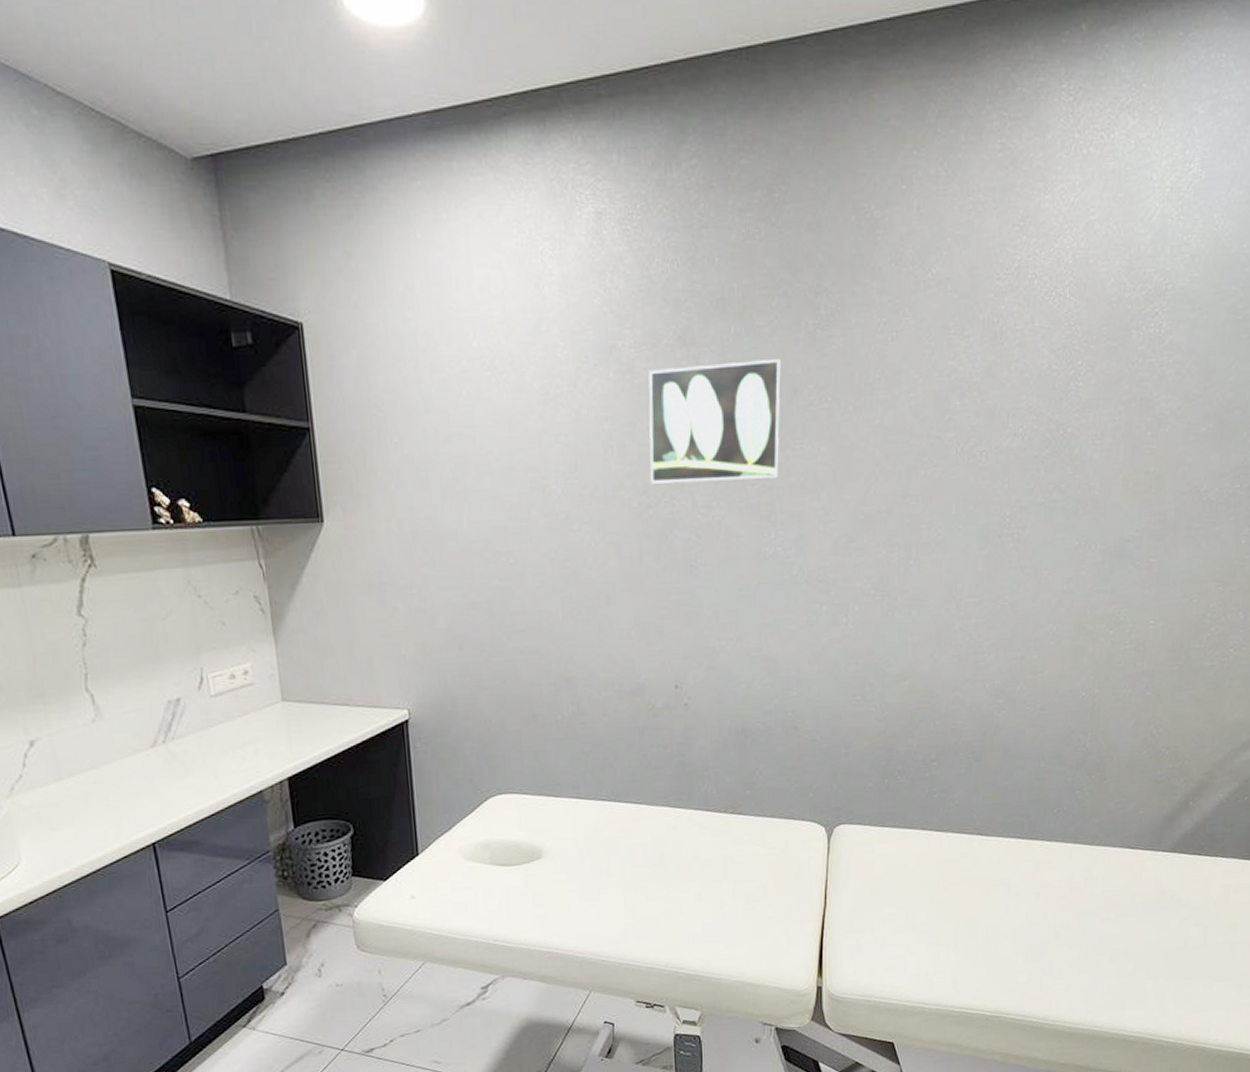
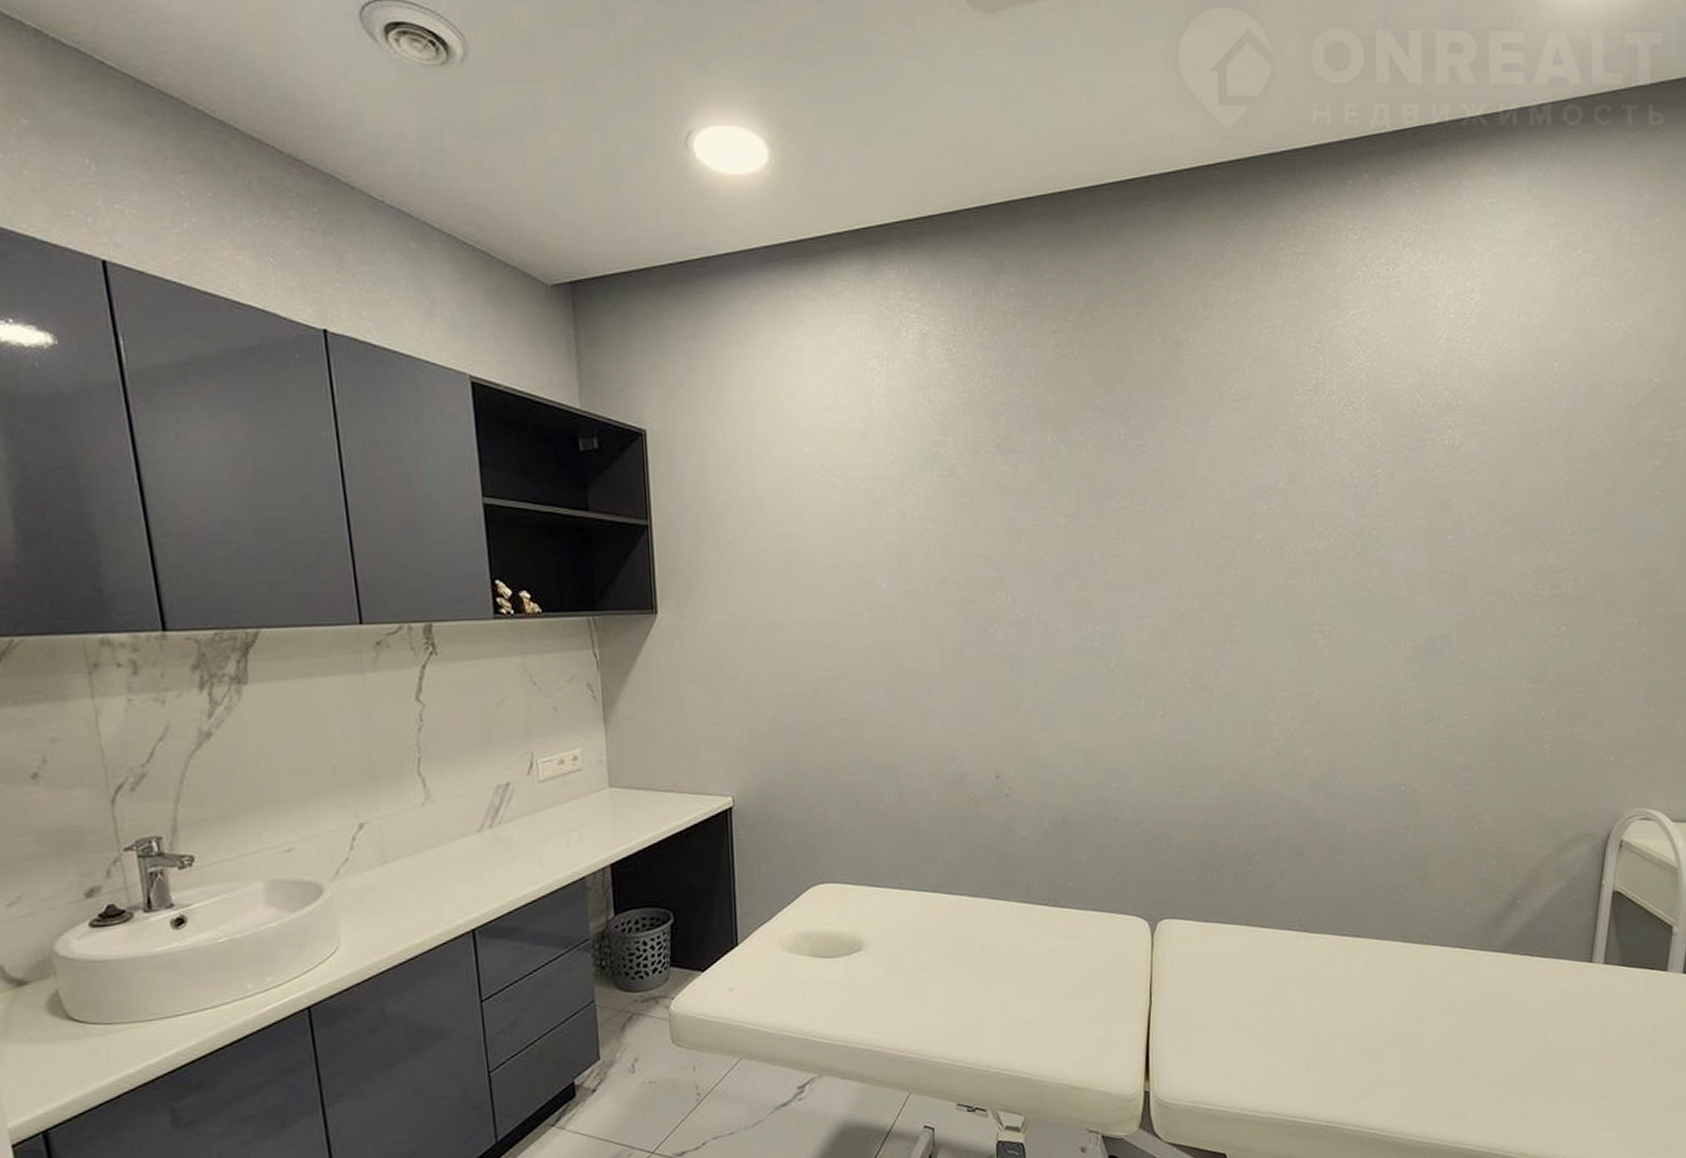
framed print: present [648,359,781,484] -> none [970,466,1095,580]

